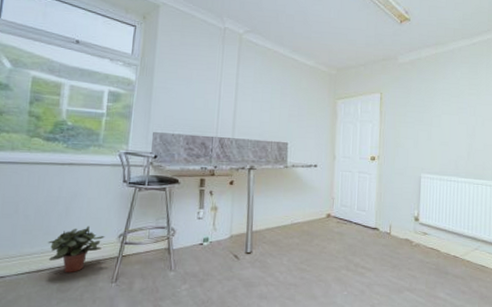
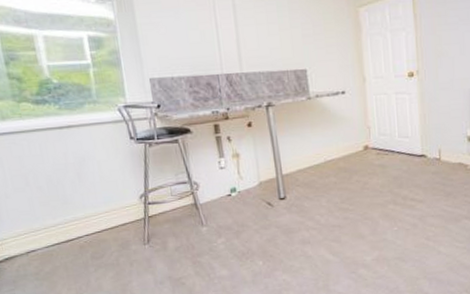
potted plant: present [48,226,105,273] -> none [69,190,126,240]

